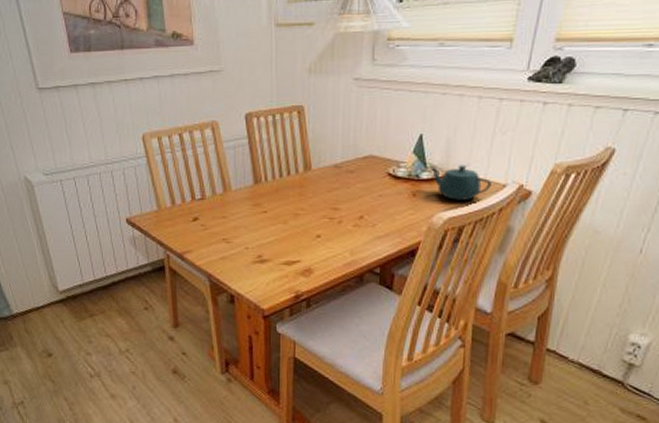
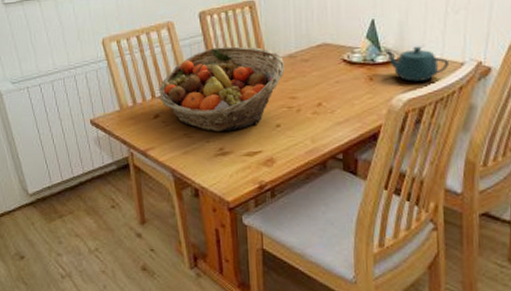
fruit basket: none [200,152,329,239] -> present [159,46,284,132]

